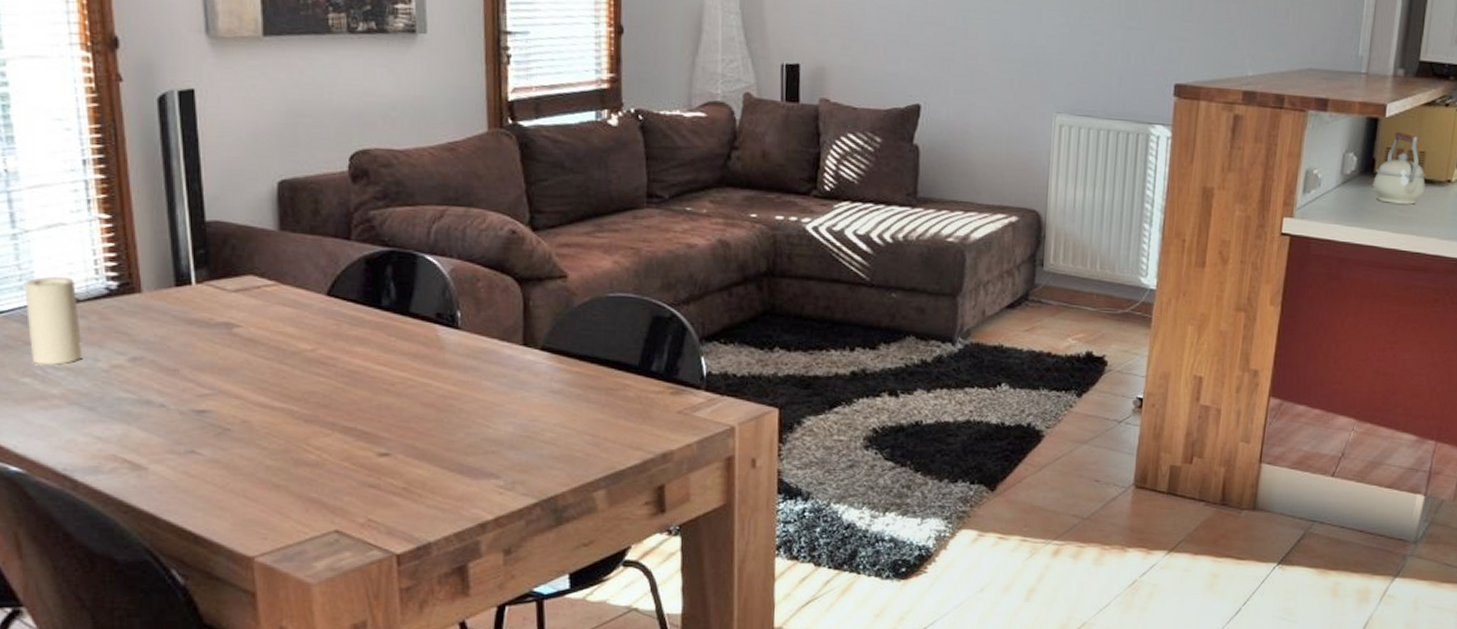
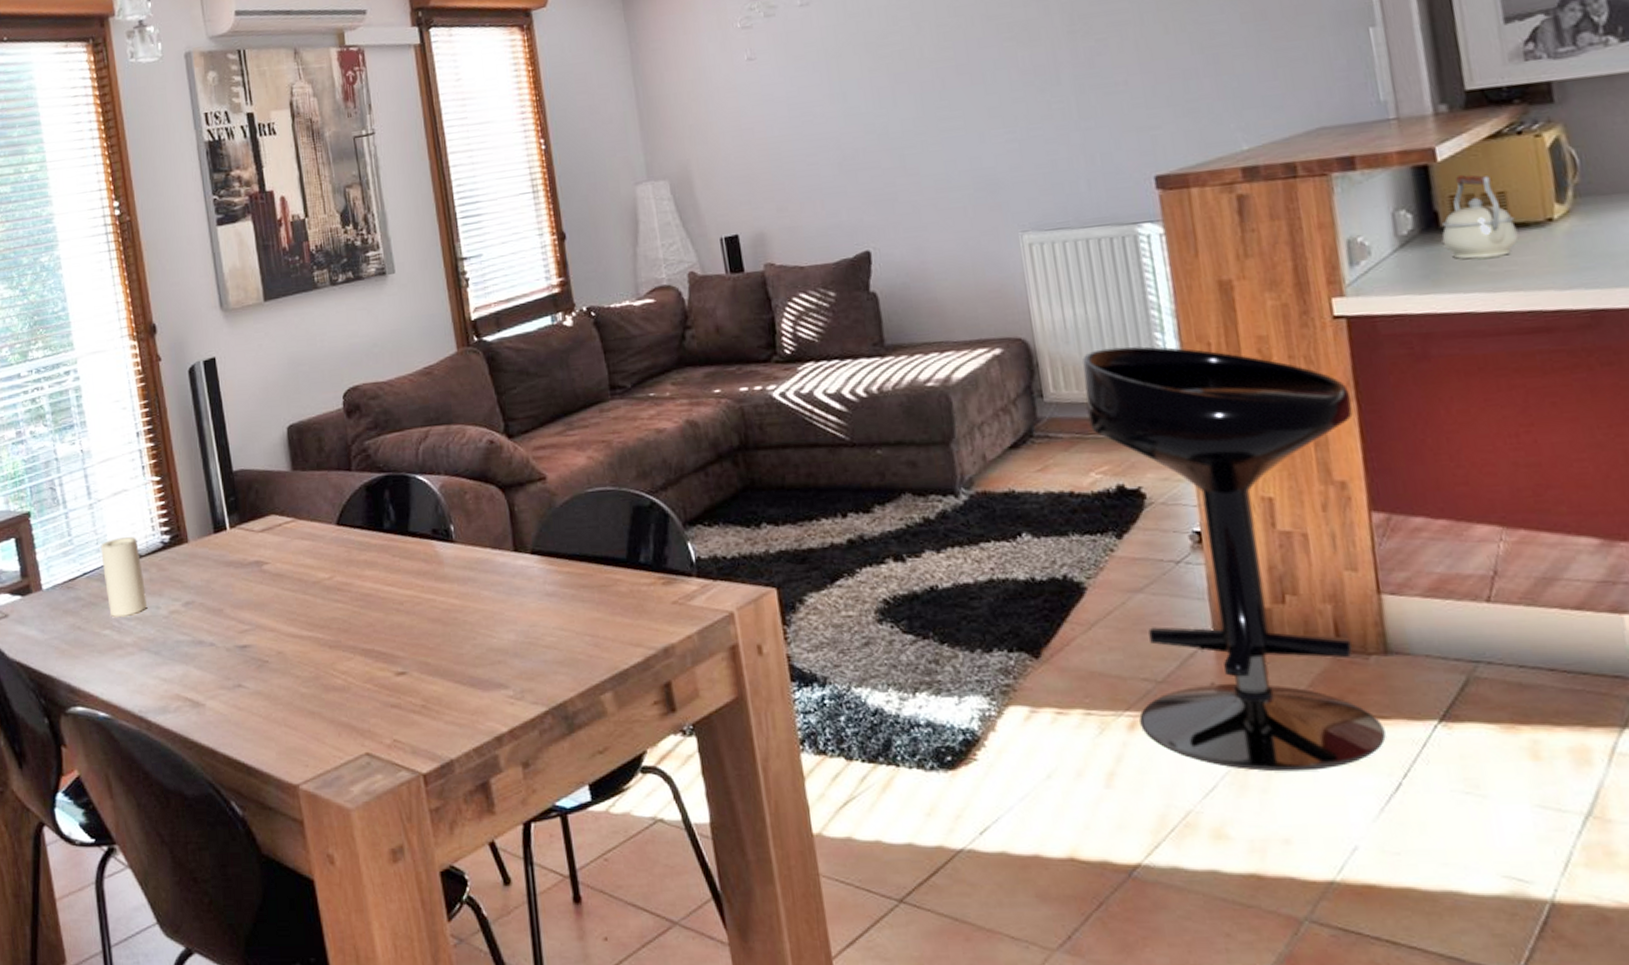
bar stool: none [1063,231,1278,596] -> present [1082,346,1386,772]

